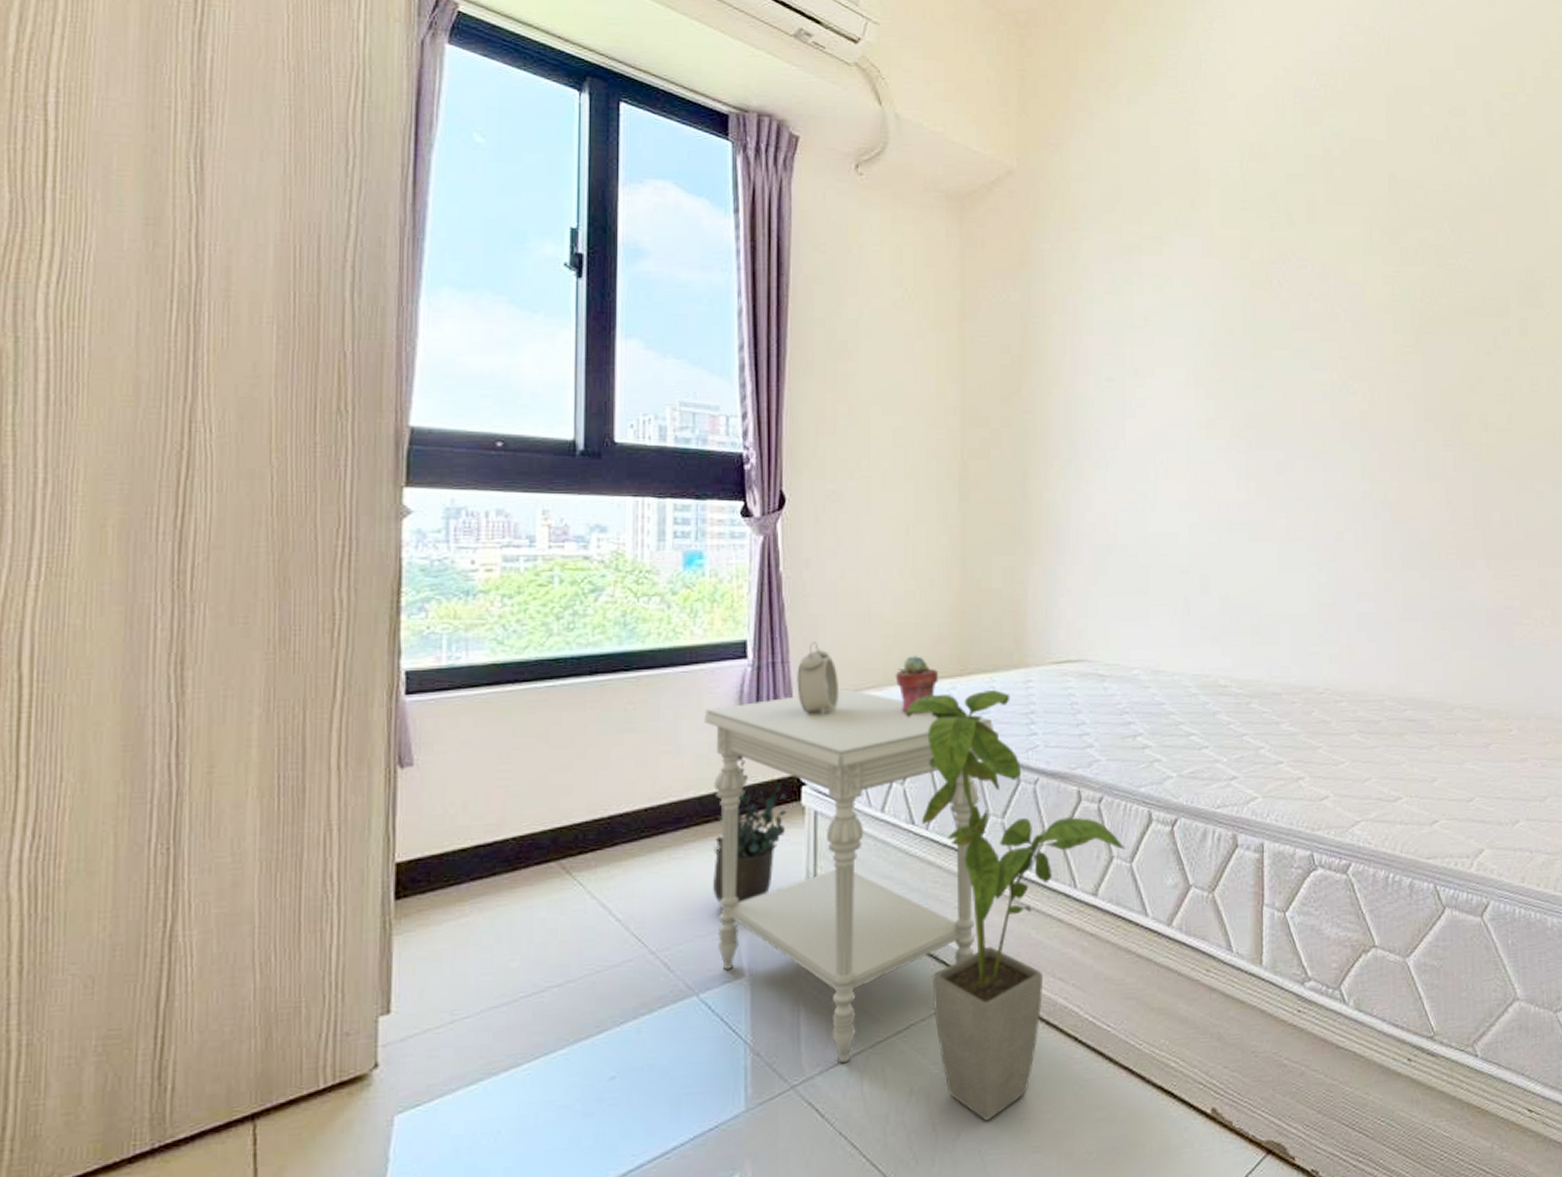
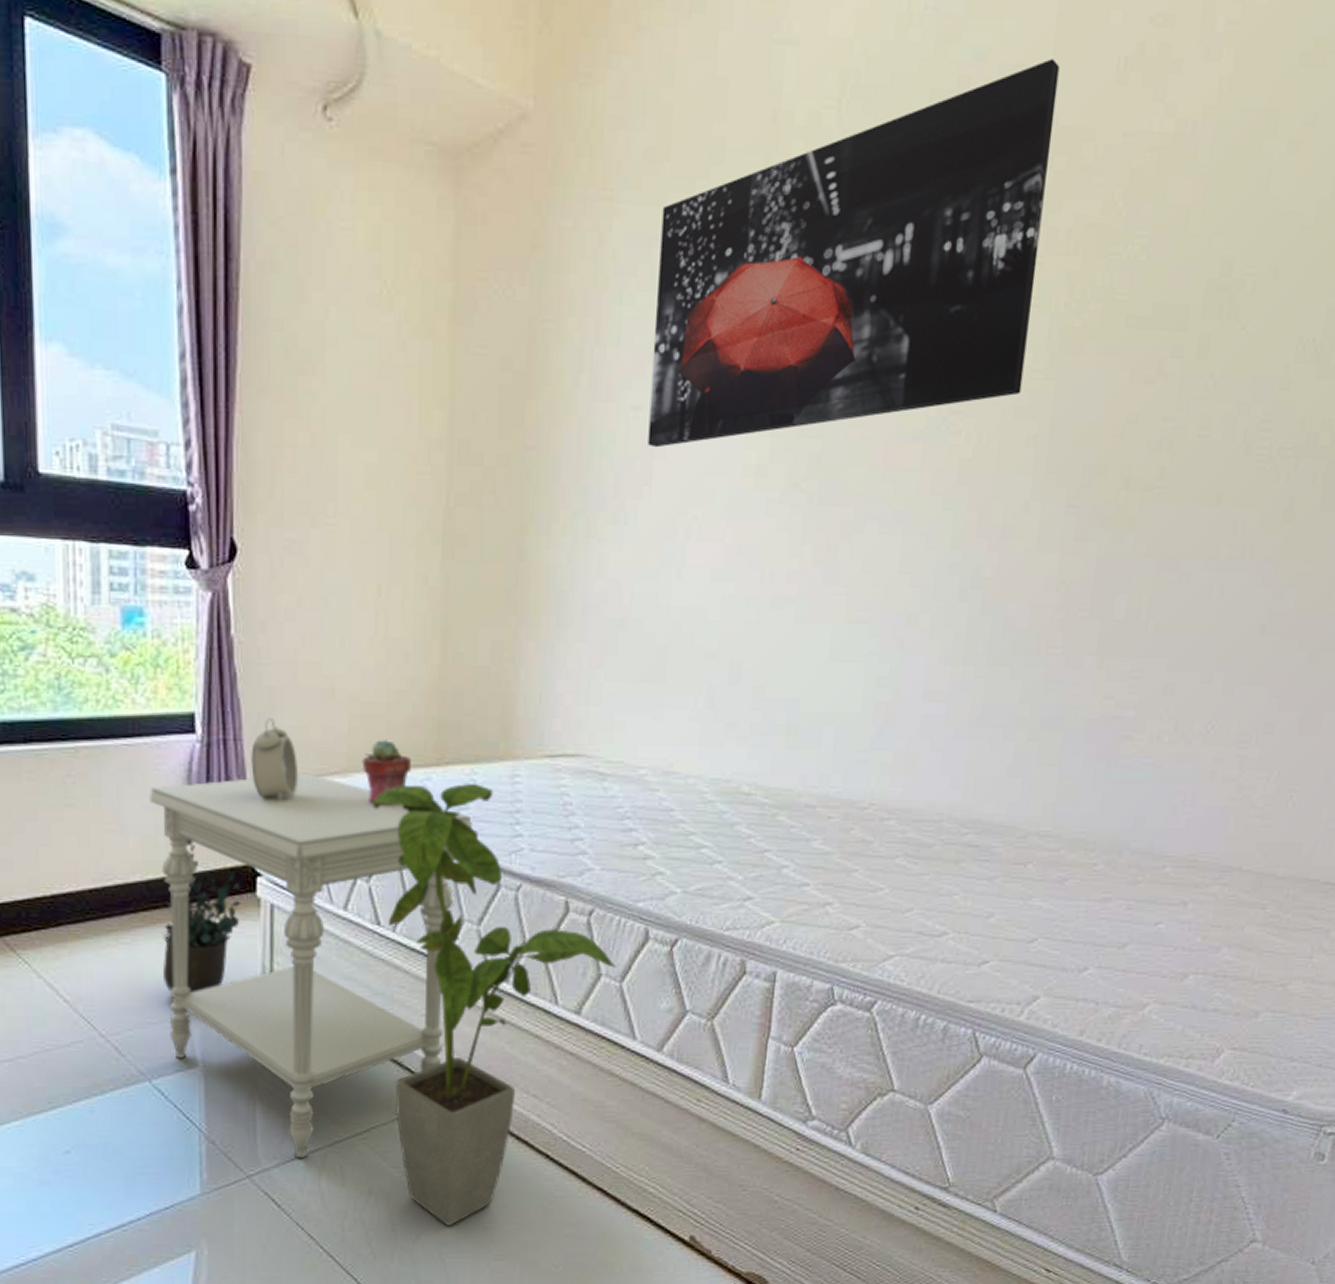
wall art: none [1118,136,1398,409] -> present [648,58,1060,448]

